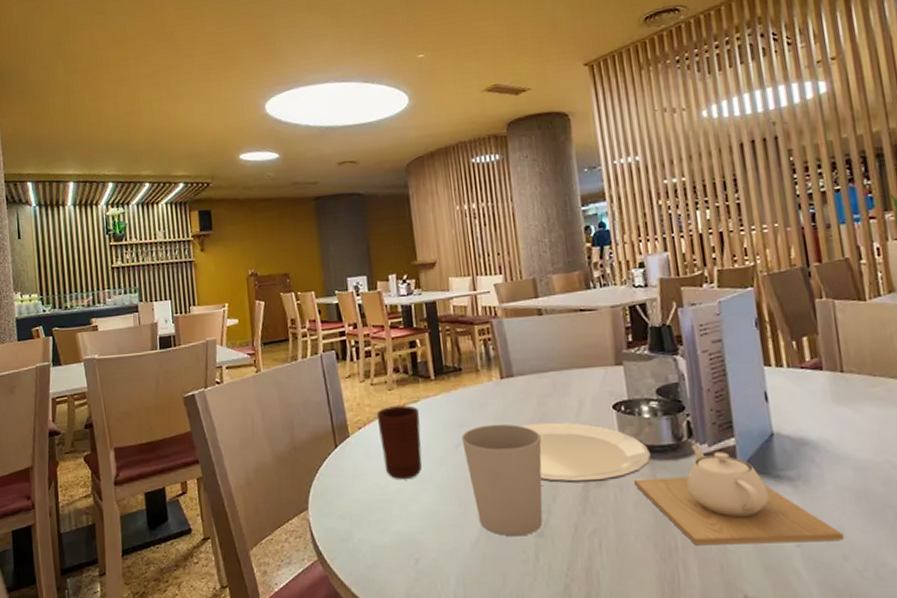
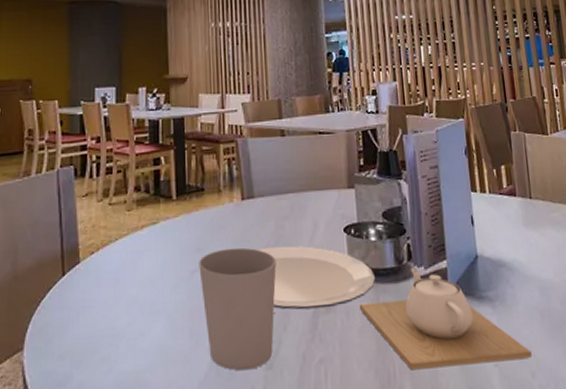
cup: present [376,405,422,479] -> none [112,227,158,310]

